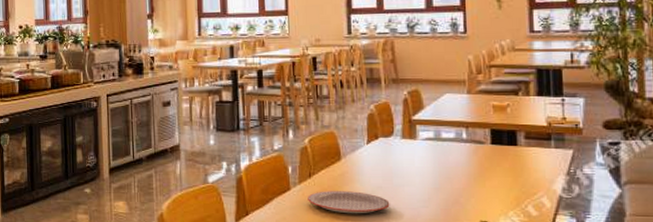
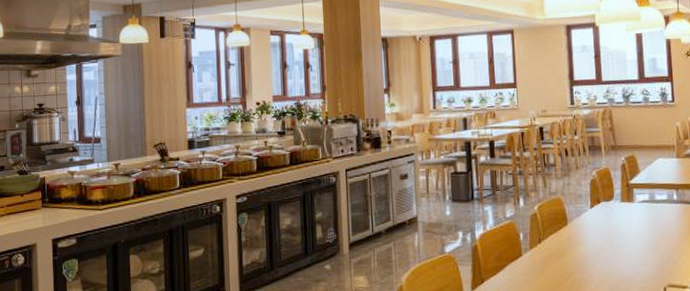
plate: present [308,191,390,214] -> none [538,254,612,276]

